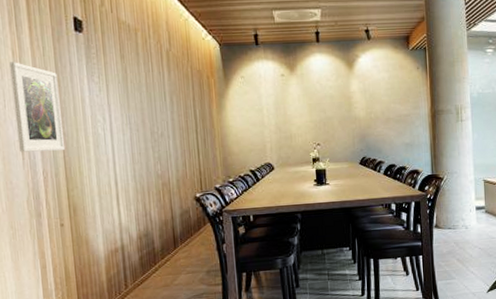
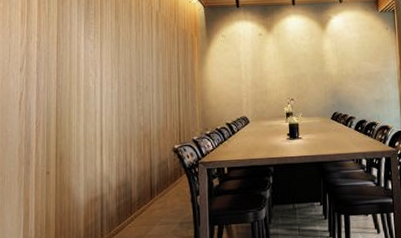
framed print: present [10,62,66,153] -> none [17,21,59,103]

